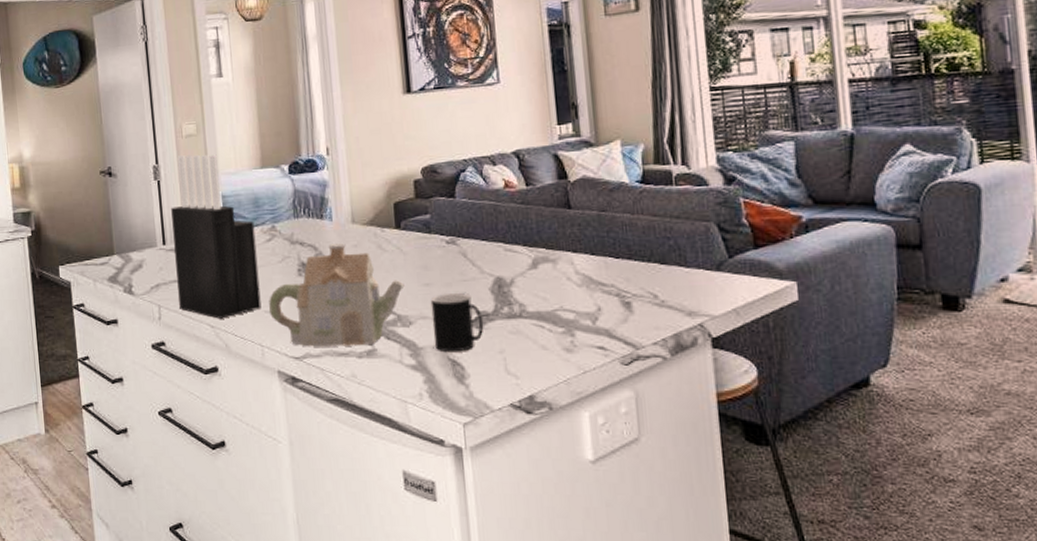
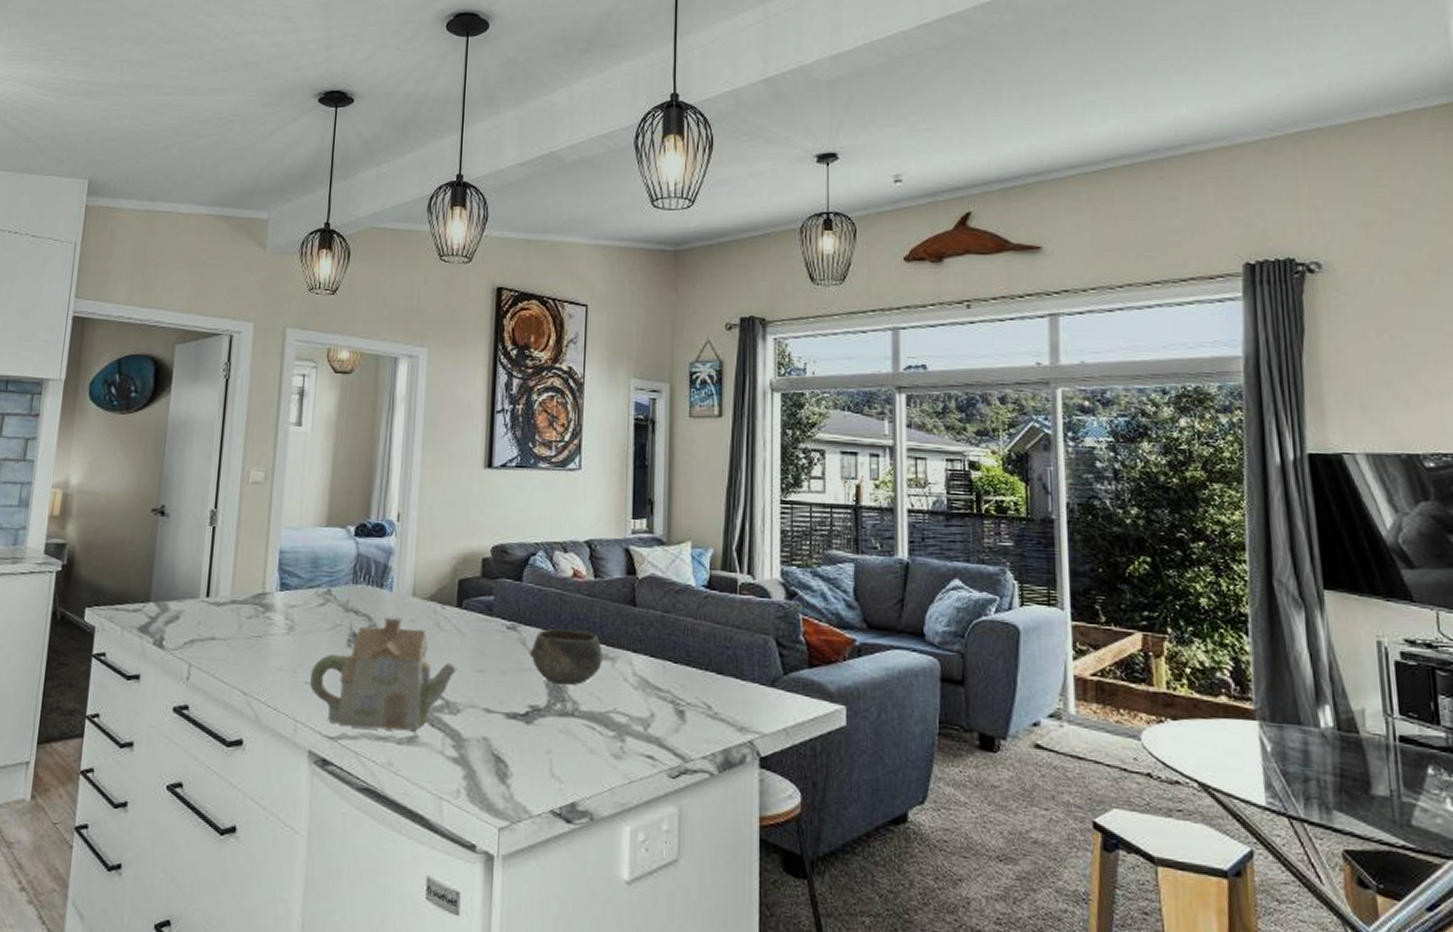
knife block: present [171,154,262,319] -> none [212,503,309,686]
cup: present [430,293,484,353] -> none [480,683,534,748]
bowl: none [471,237,544,290] -> present [529,629,603,685]

